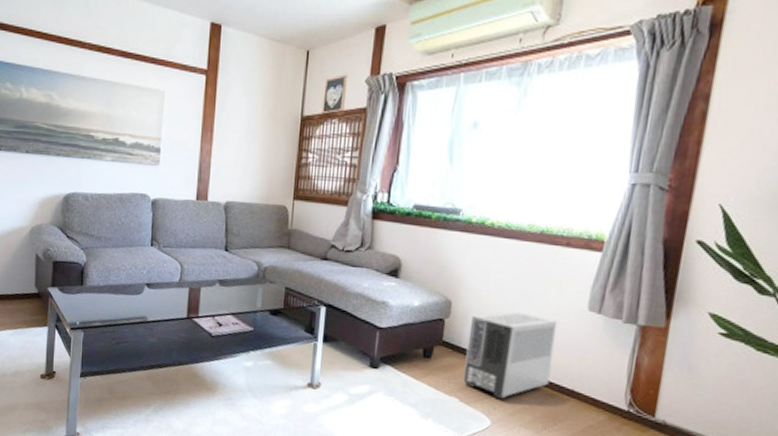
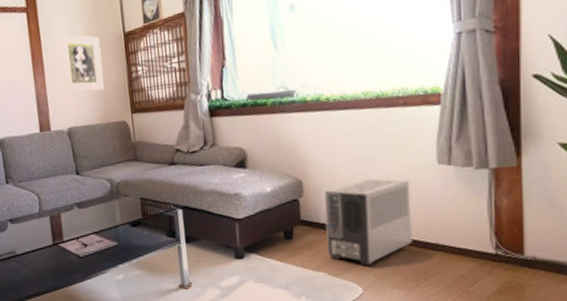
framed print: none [230,105,276,170] -> present [58,34,104,92]

